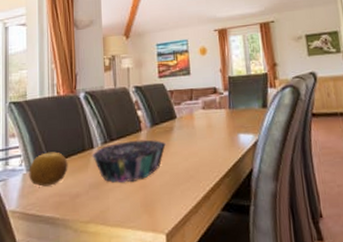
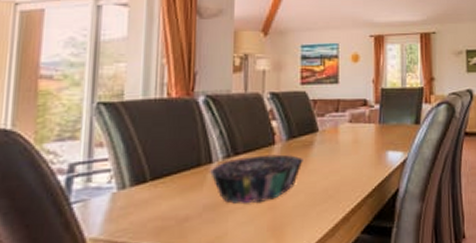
fruit: present [29,152,68,187] -> none [120,166,177,209]

